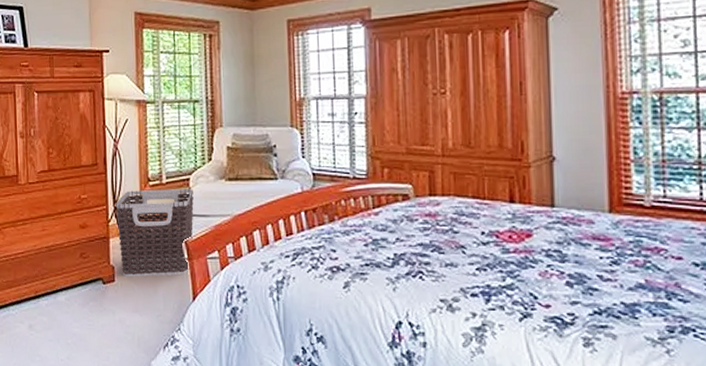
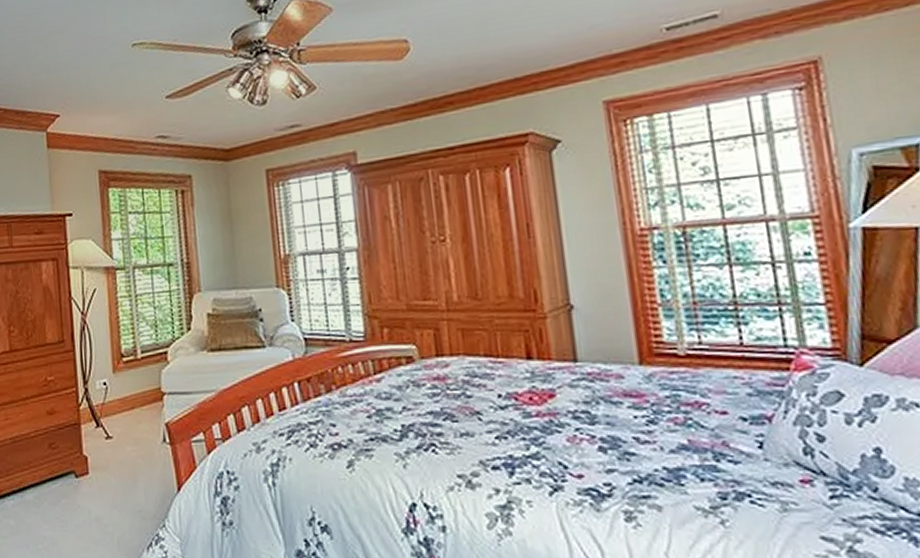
clothes hamper: present [116,189,194,277] -> none [86,363,175,468]

